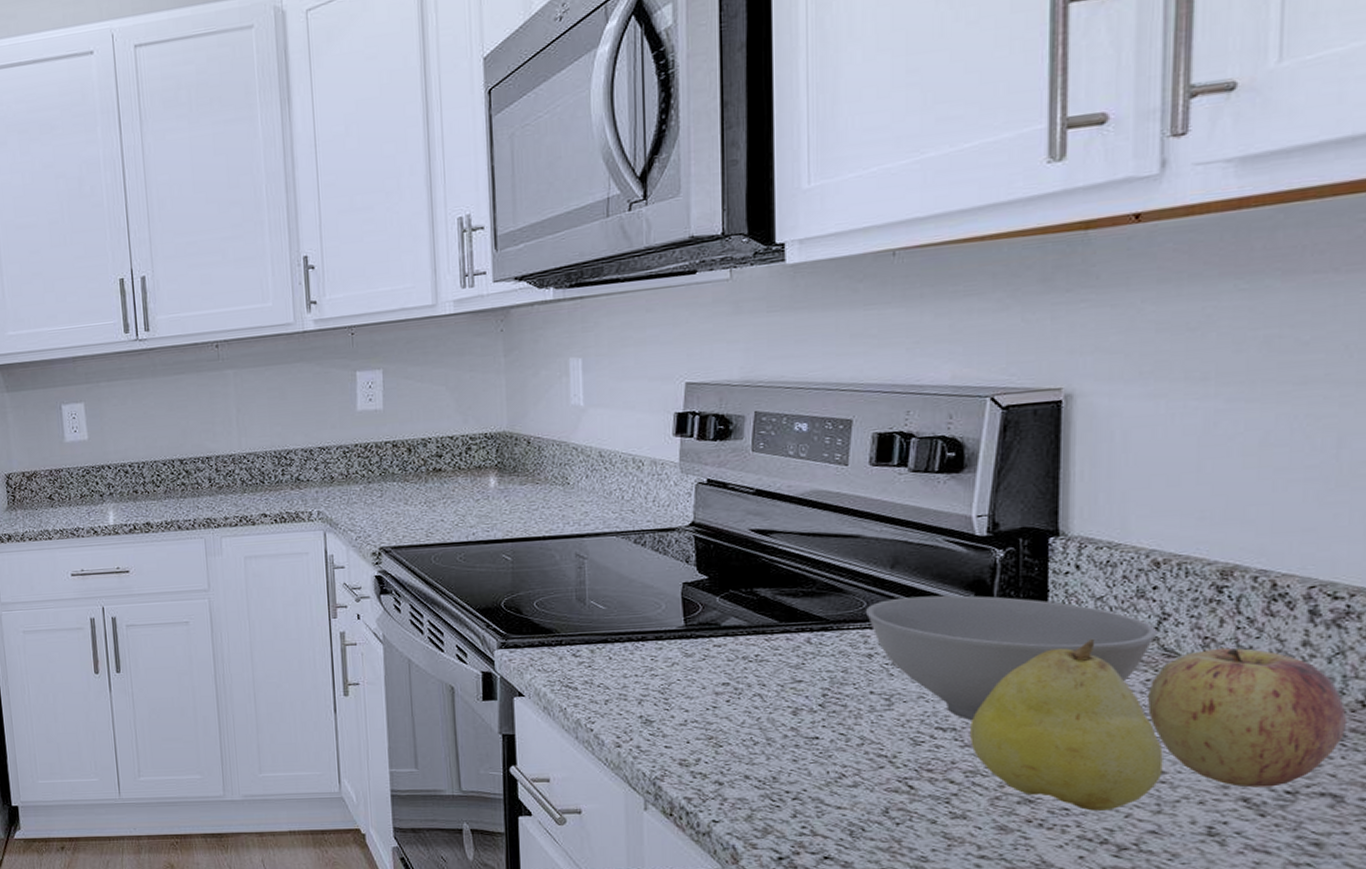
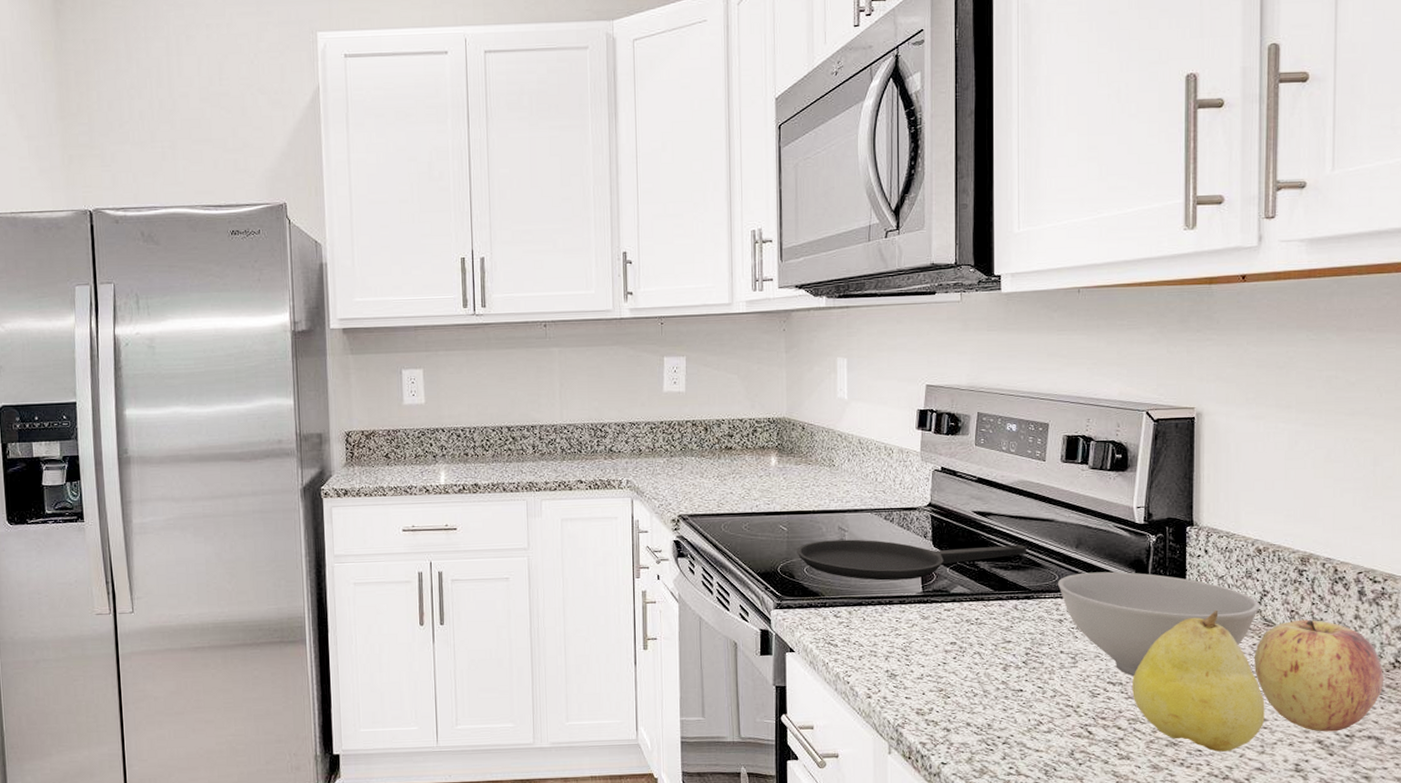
frying pan: none [524,567,824,614] -> present [797,539,1027,581]

